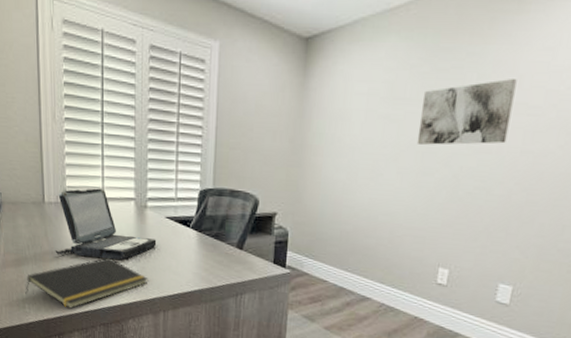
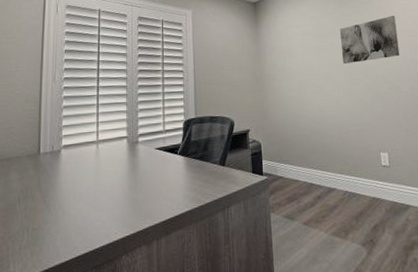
notepad: present [25,257,147,309] -> none [11,195,140,258]
laptop: present [55,188,157,260] -> none [47,132,148,202]

